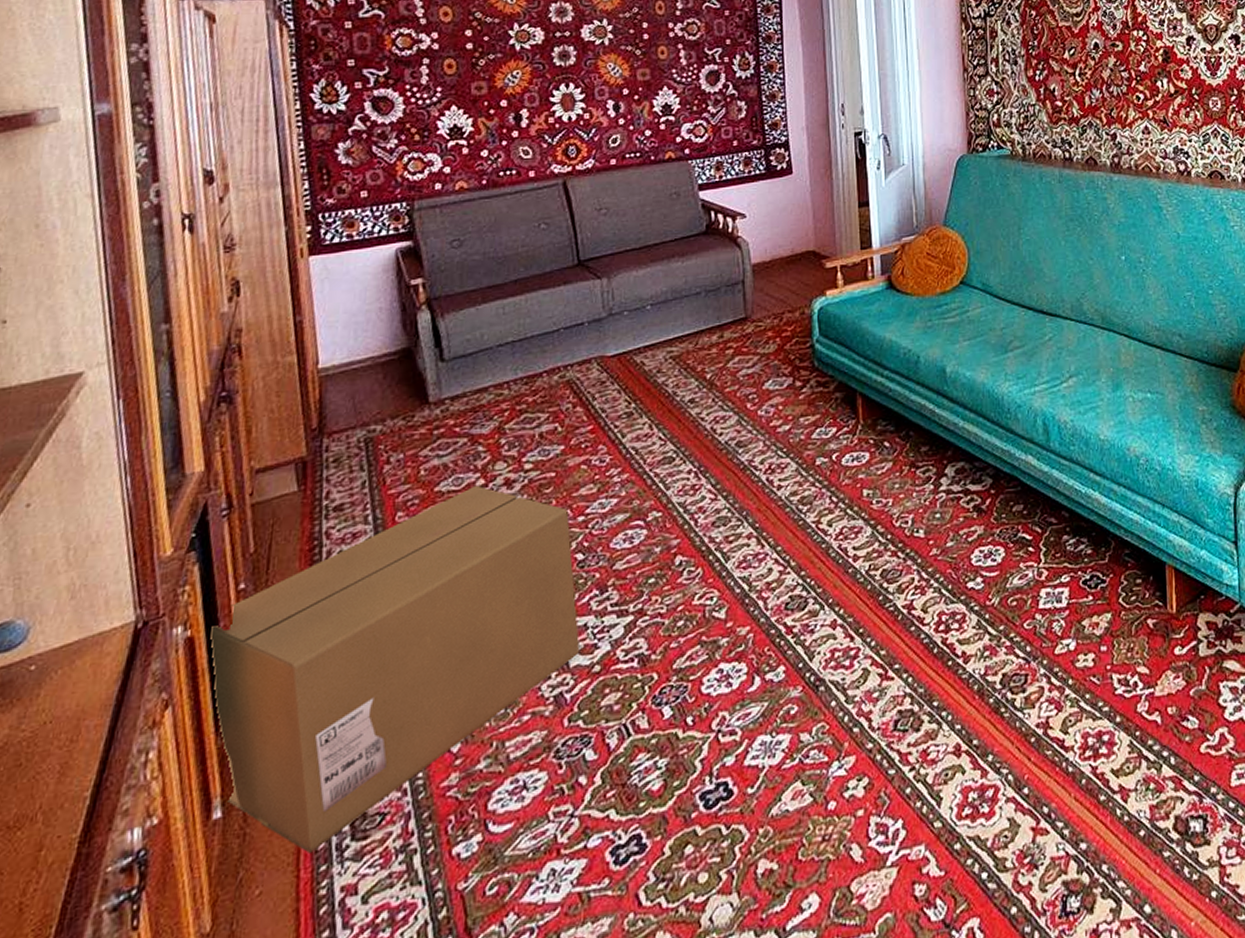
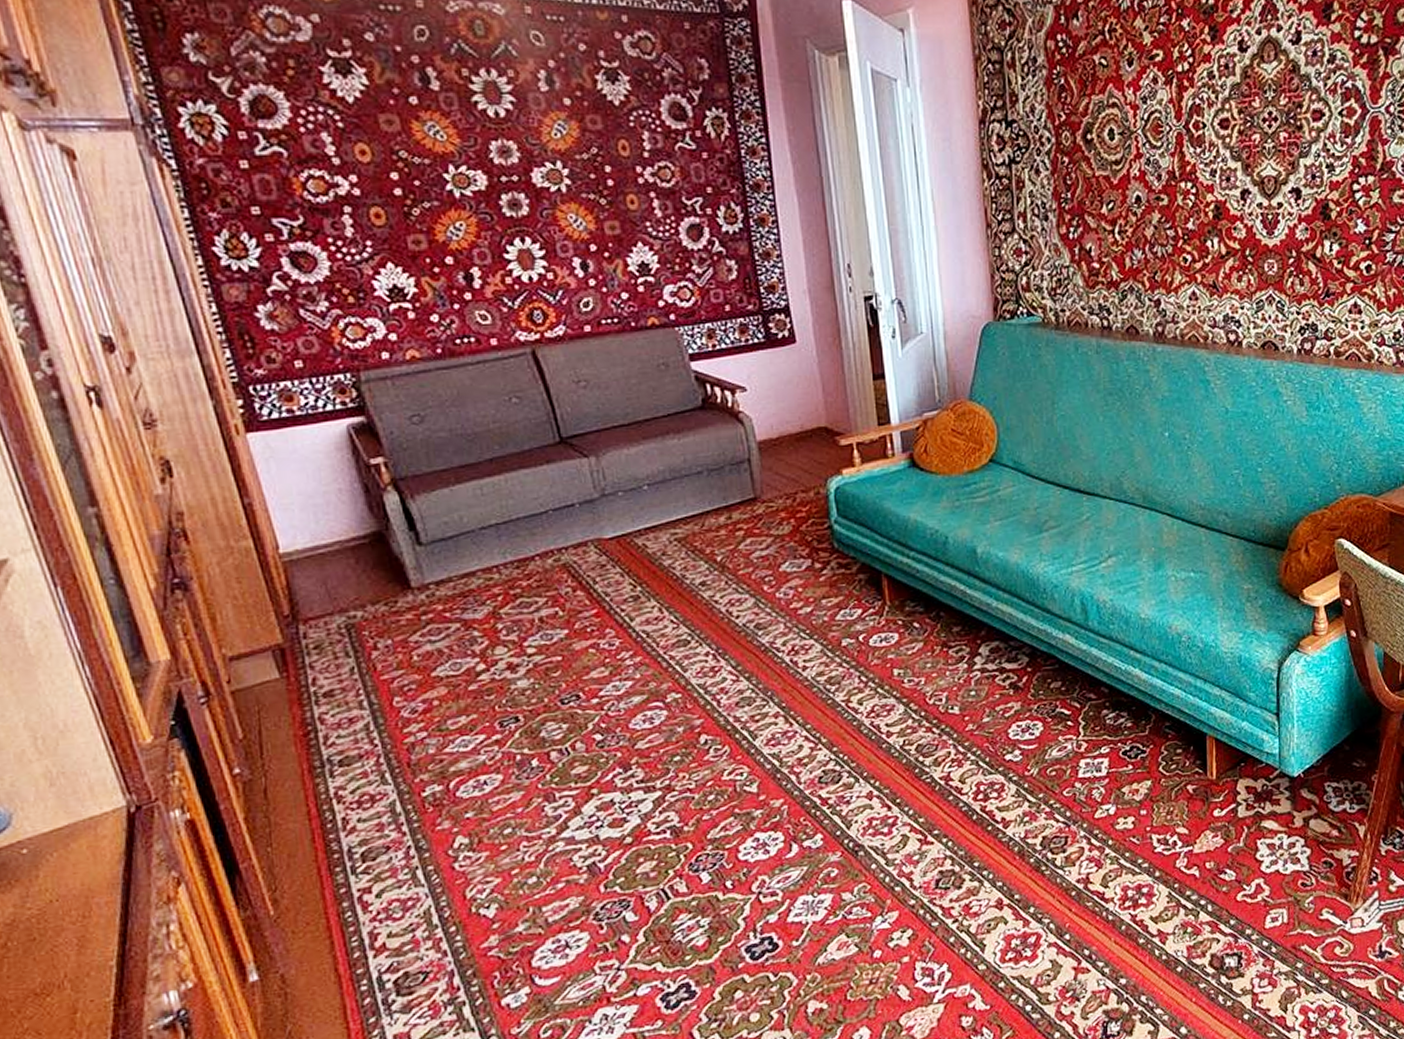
box: present [210,485,579,853] -> none [211,670,608,1008]

